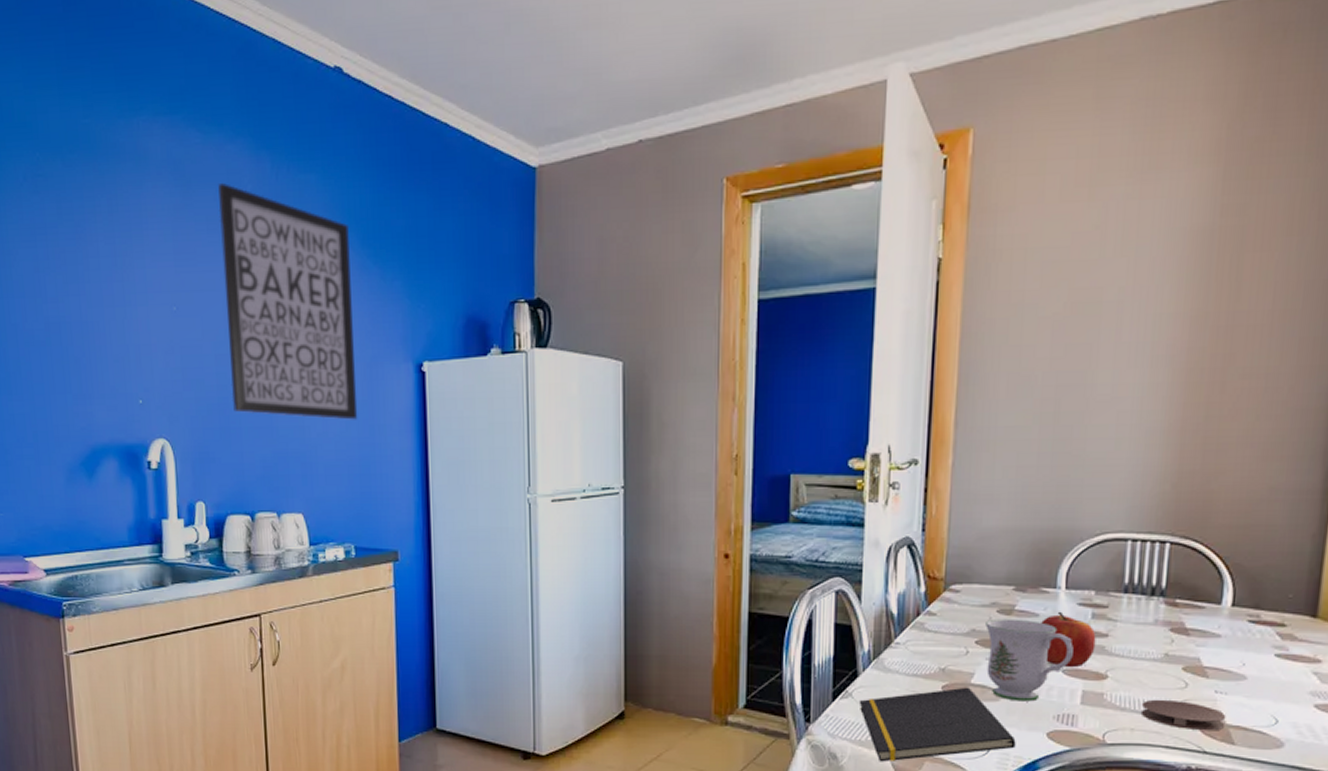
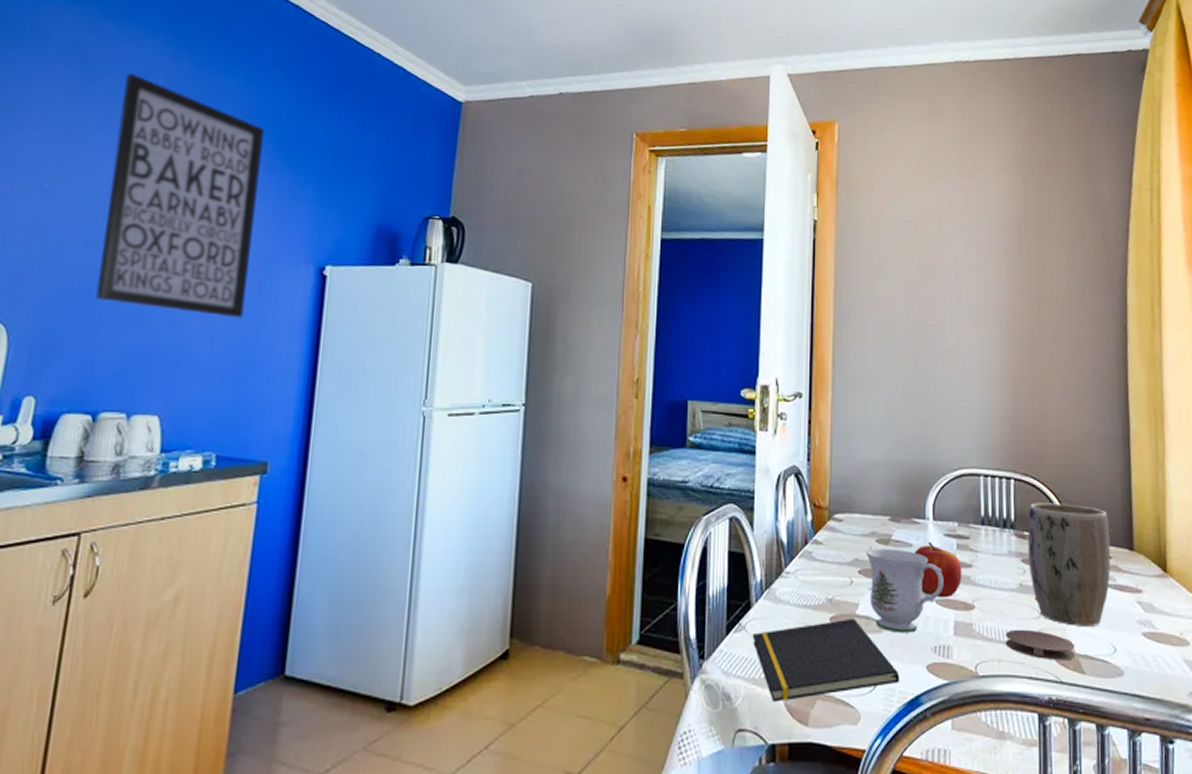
plant pot: none [1178,568,1289,697] -> present [1027,503,1111,626]

